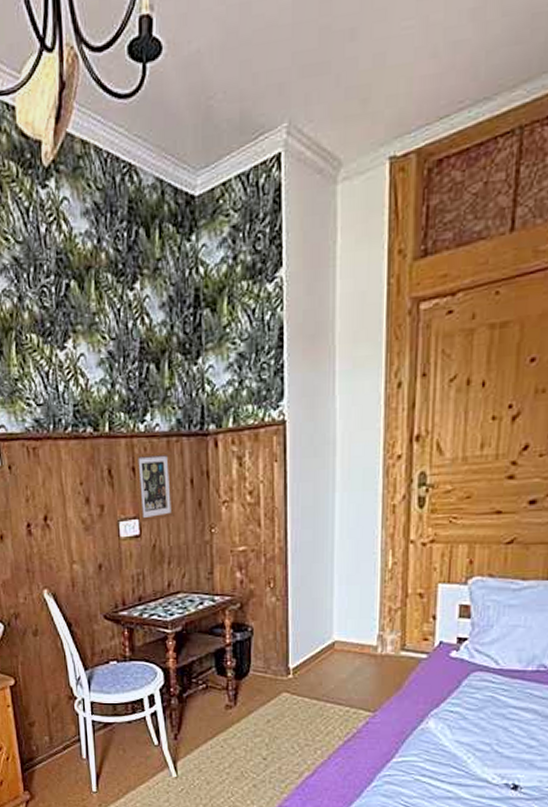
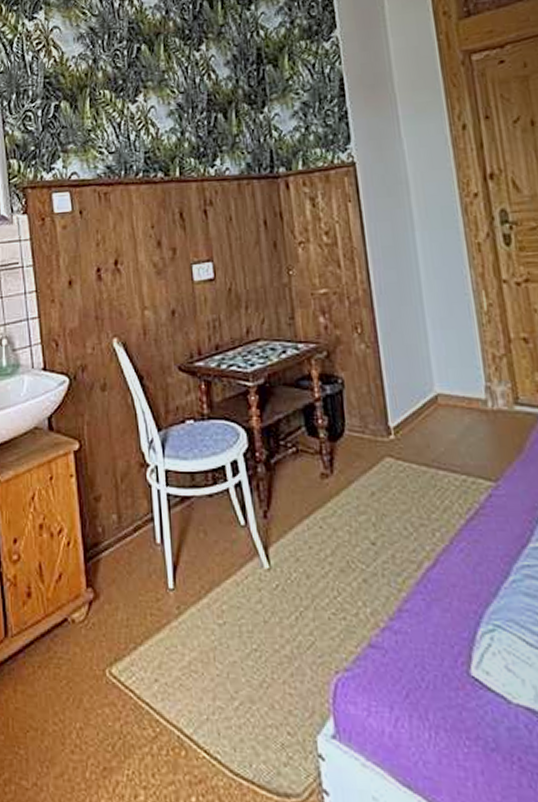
picture frame: present [133,450,174,522] -> none [205,193,249,265]

